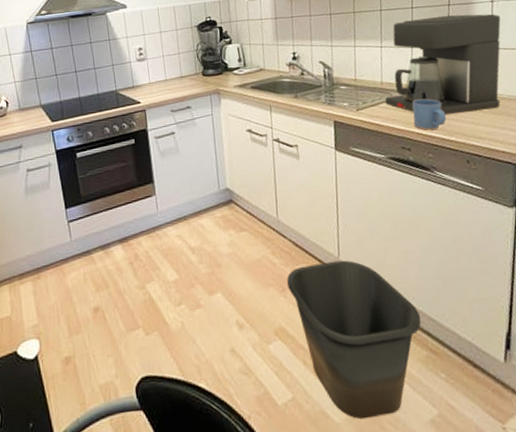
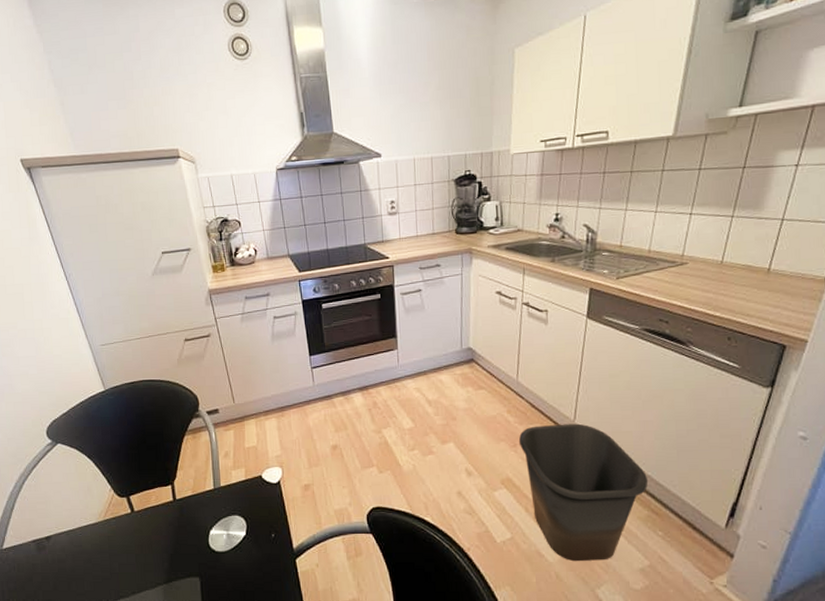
coffee maker: present [384,14,501,116] -> none [649,179,803,290]
mug: present [412,98,447,130] -> none [677,270,715,304]

